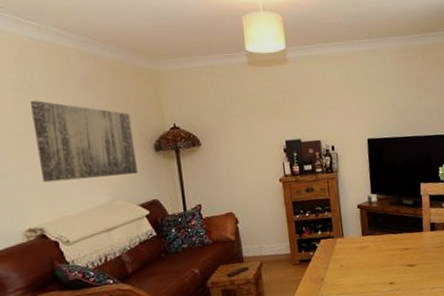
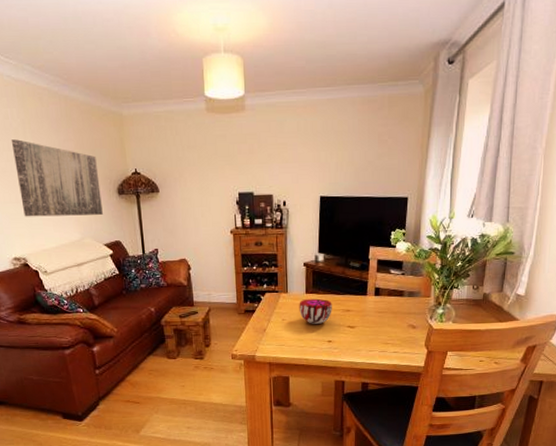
decorative bowl: none [356,240,391,267] -> present [299,298,332,324]

